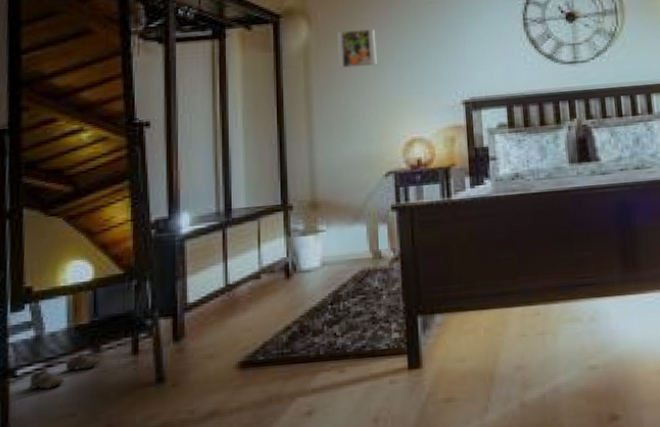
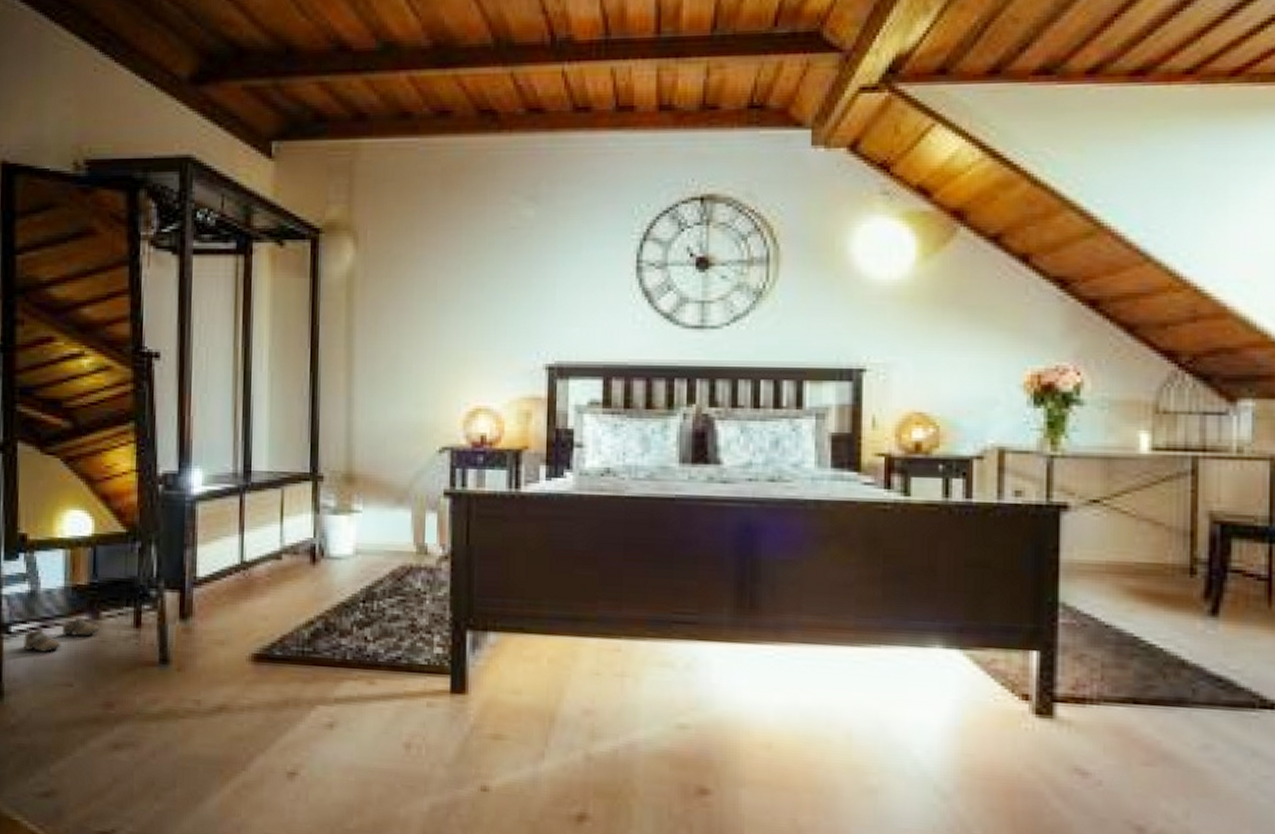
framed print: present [336,29,377,69] -> none [388,258,439,308]

